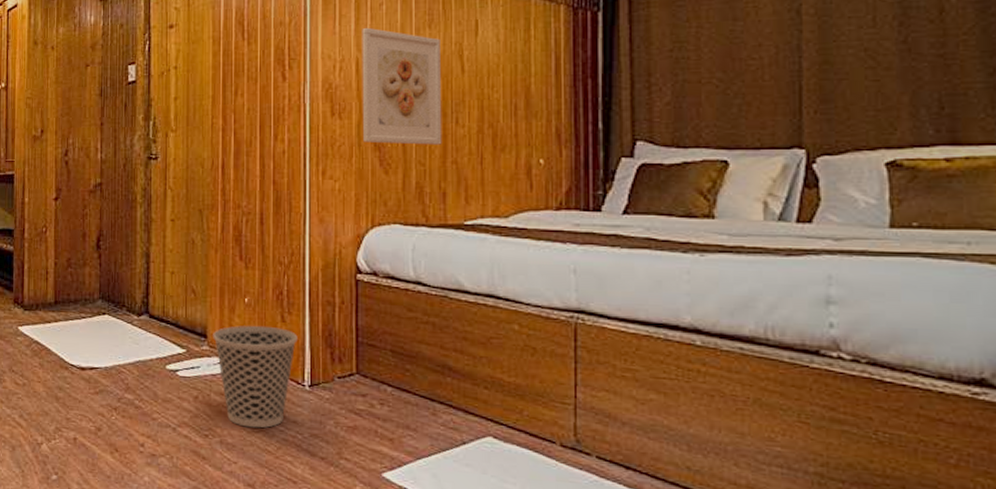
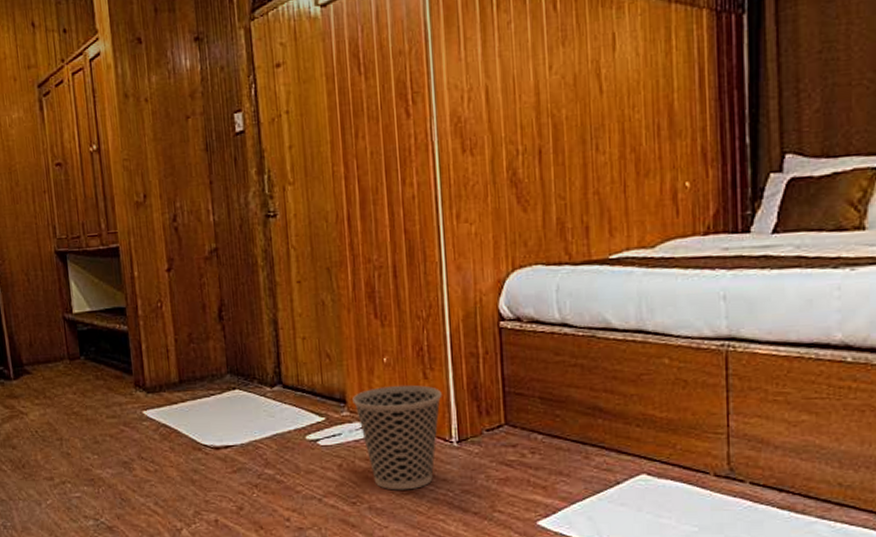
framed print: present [362,27,442,145] -> none [489,50,582,179]

